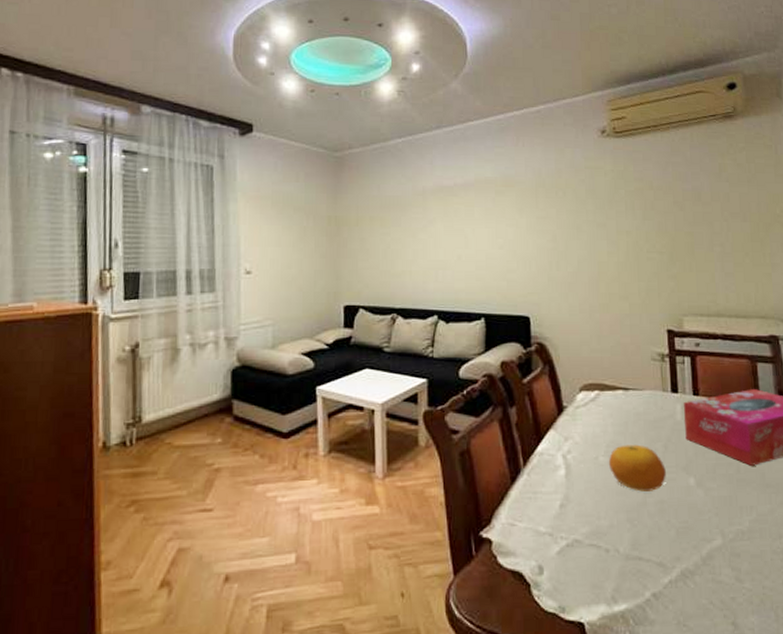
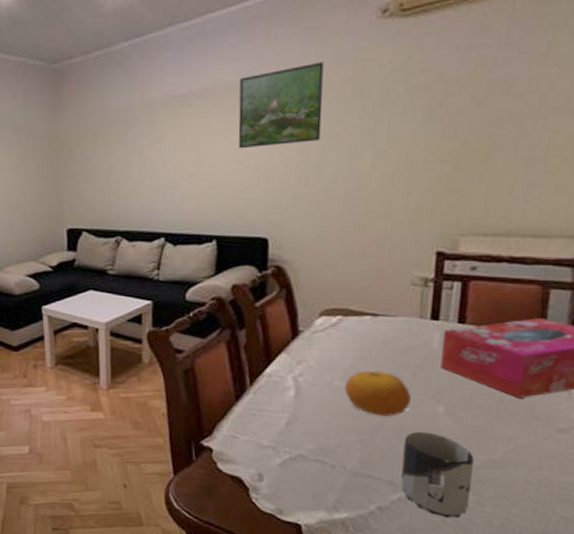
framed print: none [496,167,565,235] -> present [238,62,324,149]
cup: none [666,505,730,599] -> present [400,431,474,518]

